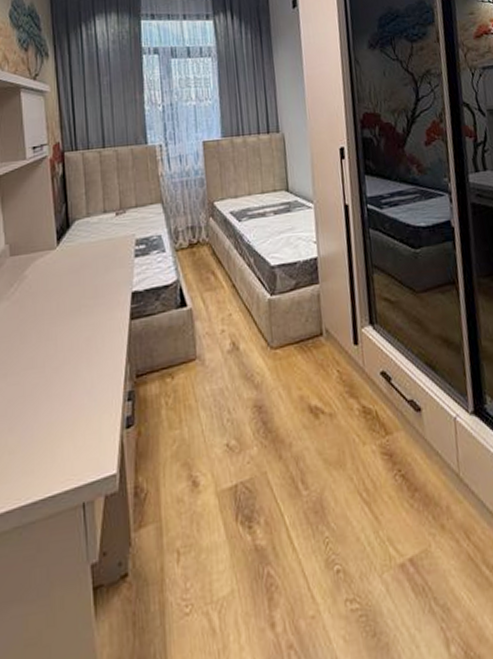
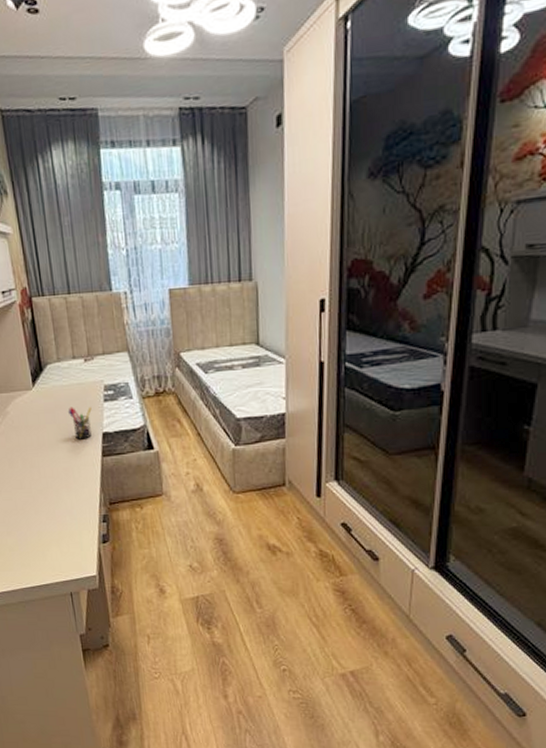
pen holder: none [94,264,121,302] -> present [67,407,92,440]

